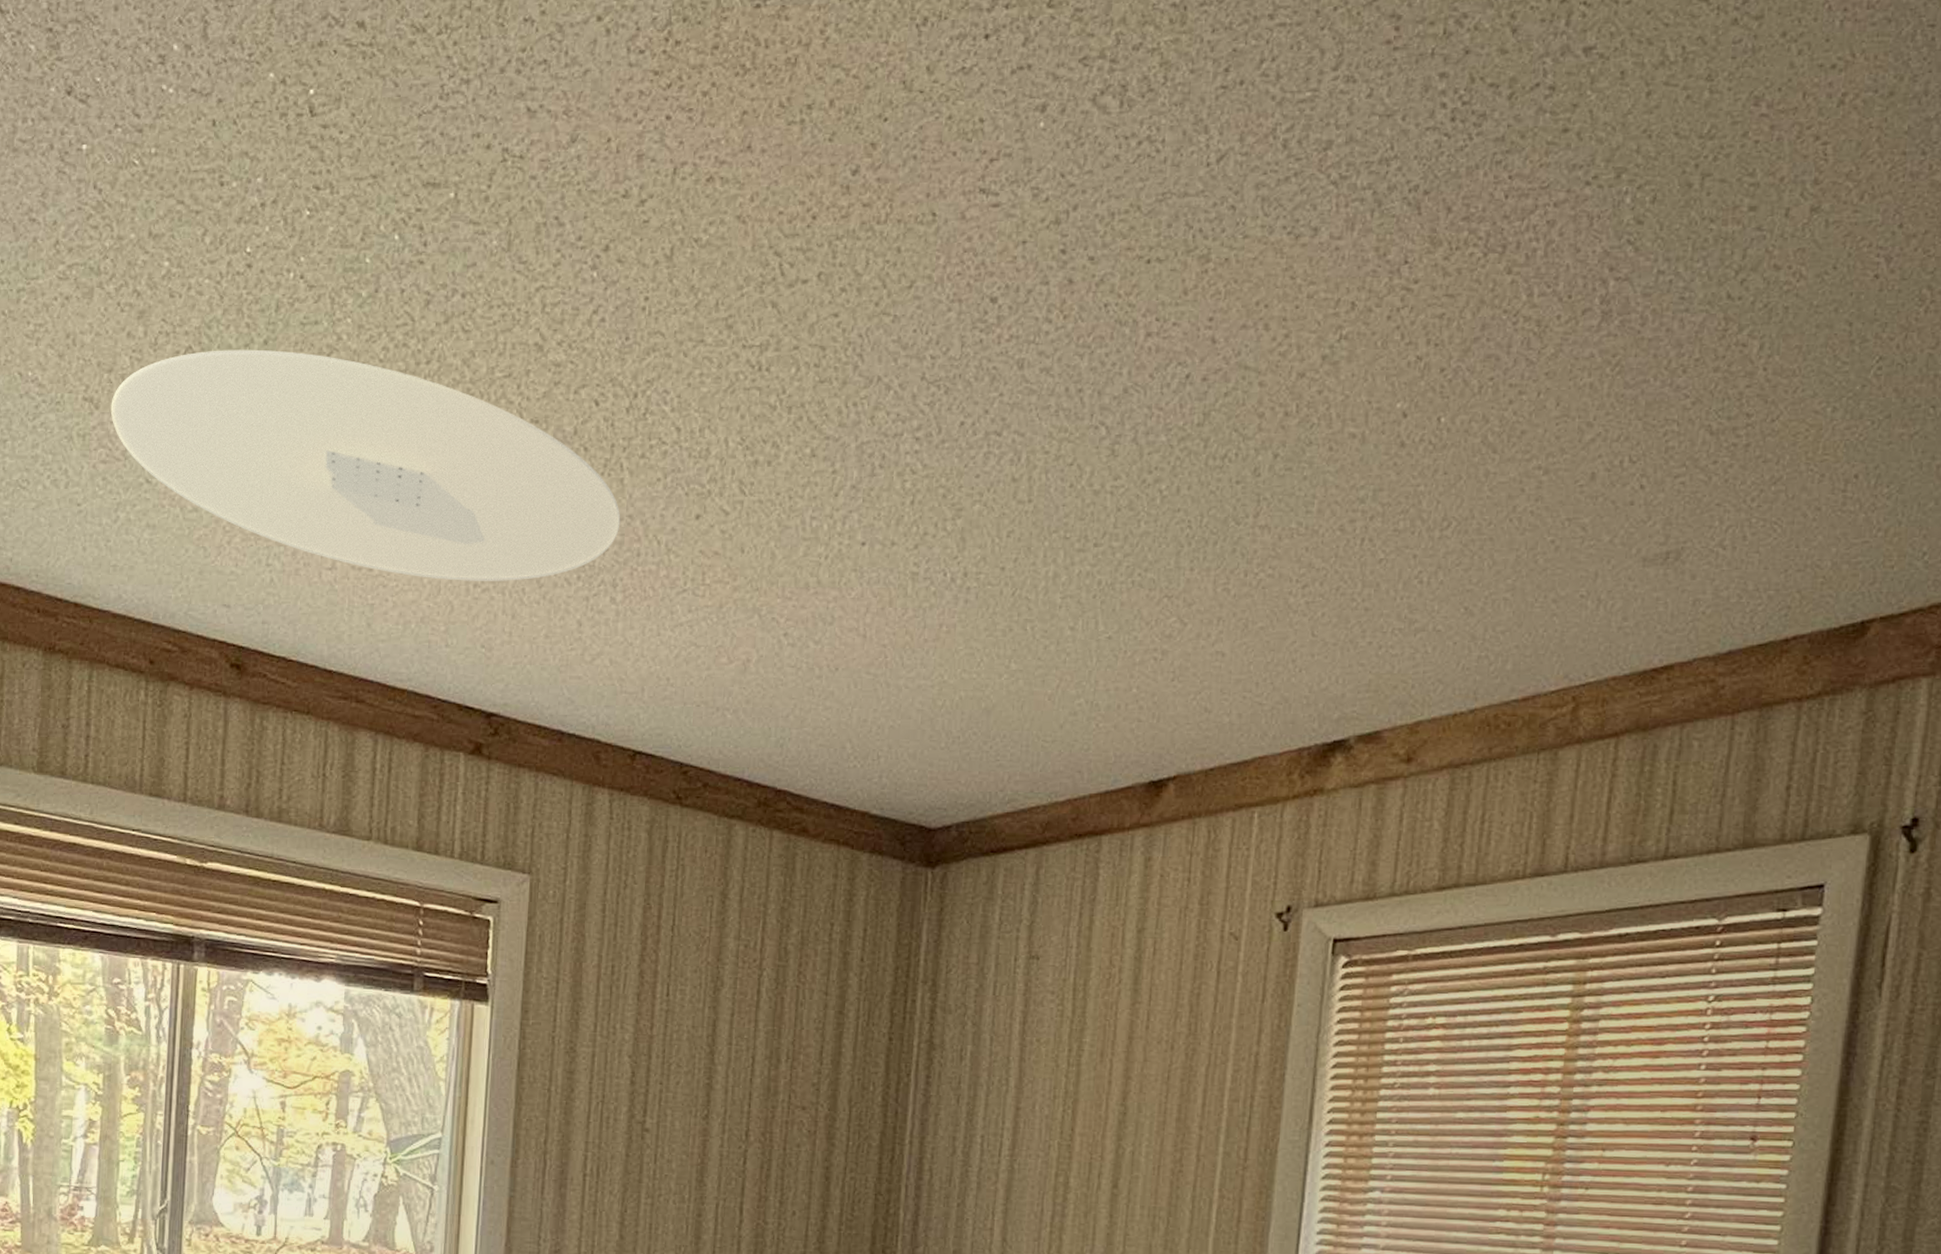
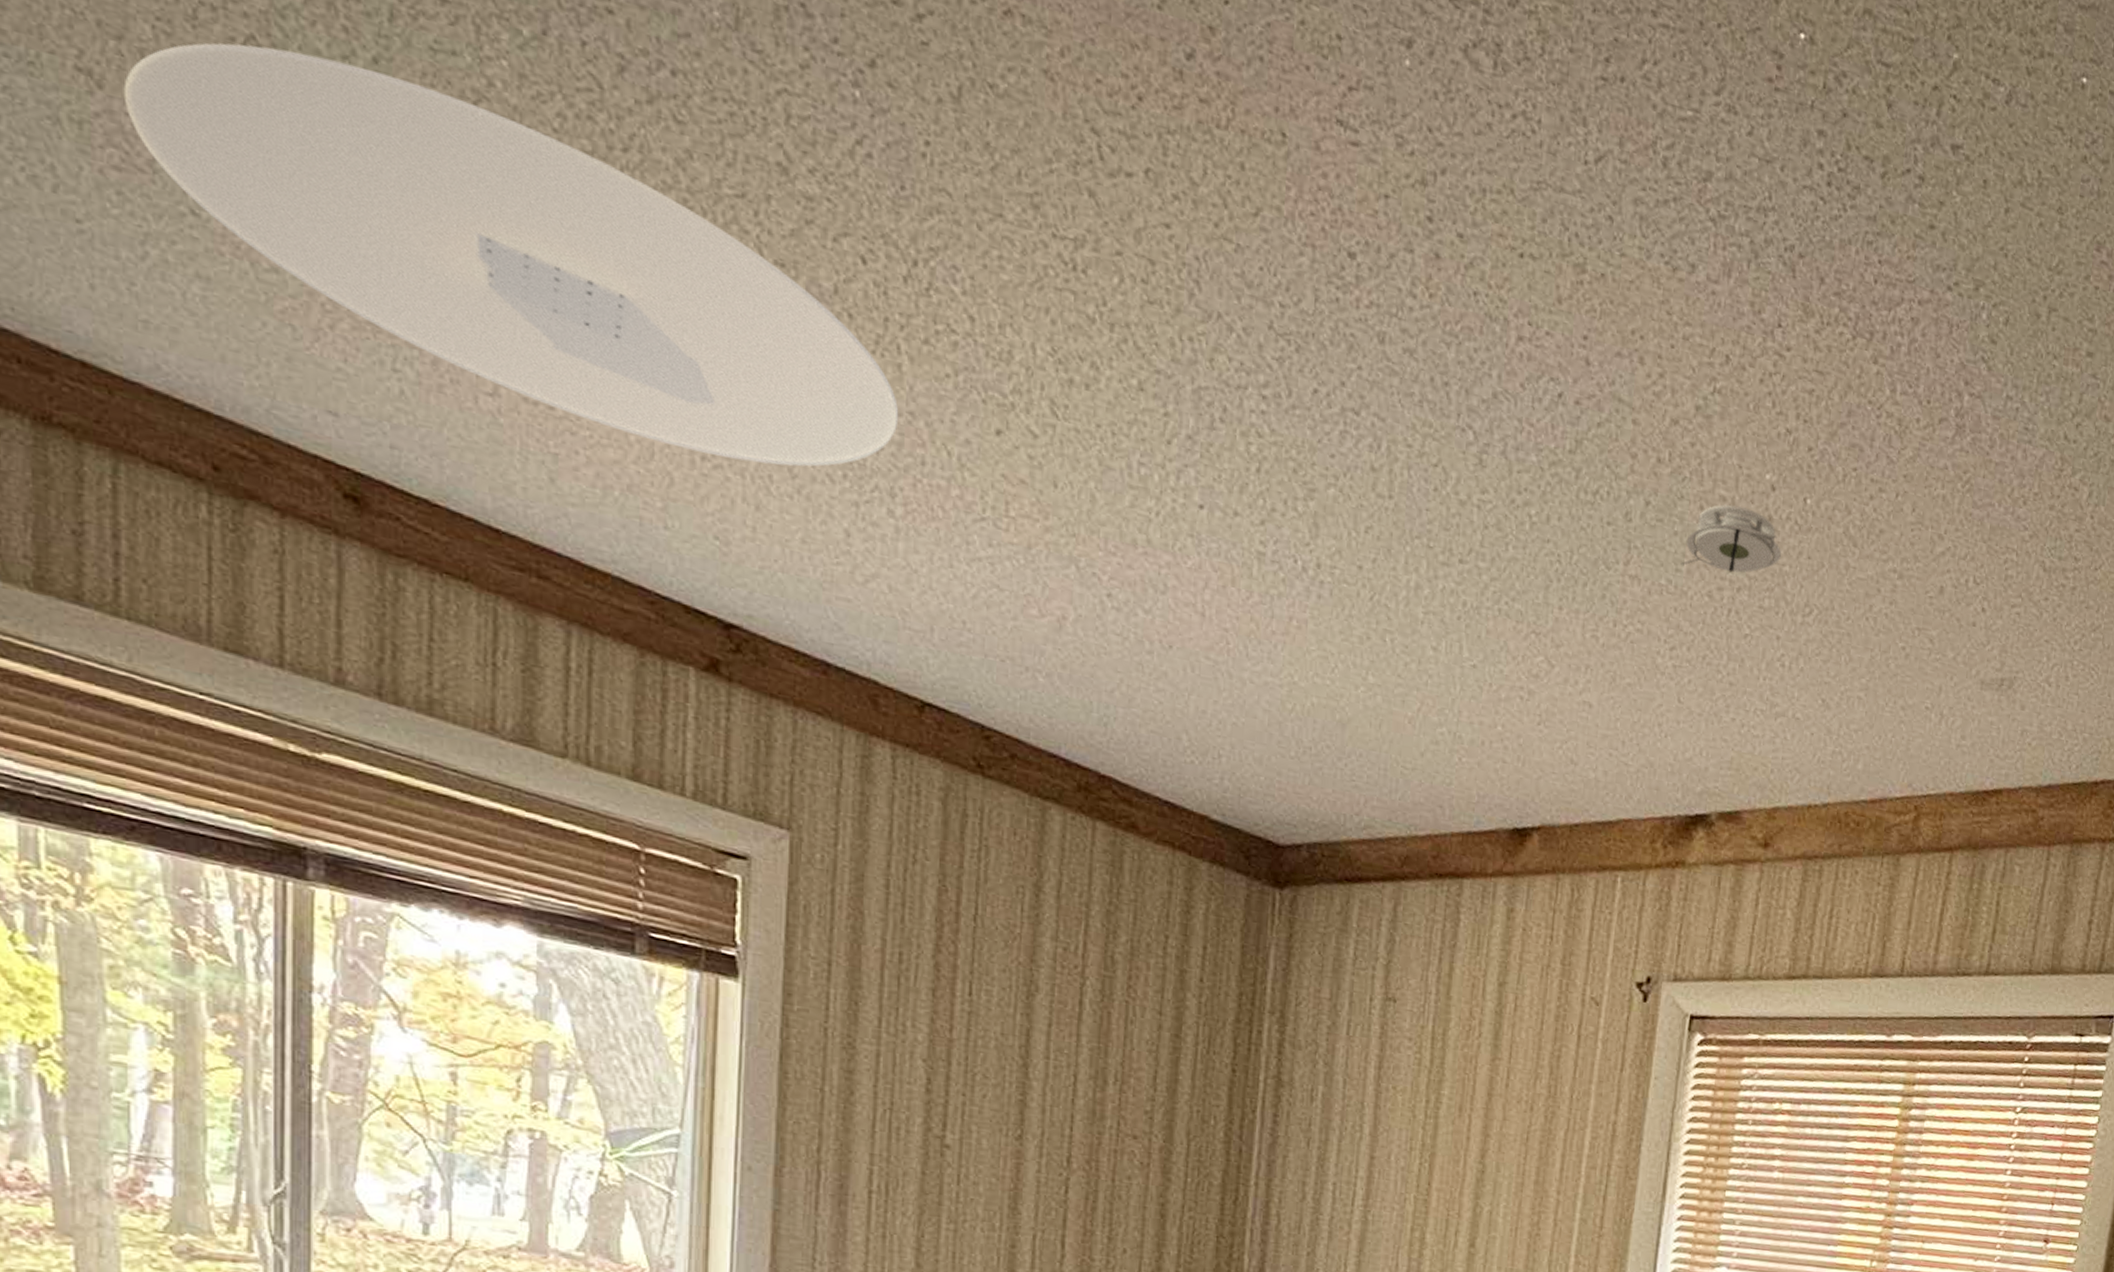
smoke detector: none [1311,439,1416,506] -> present [1680,504,1782,573]

